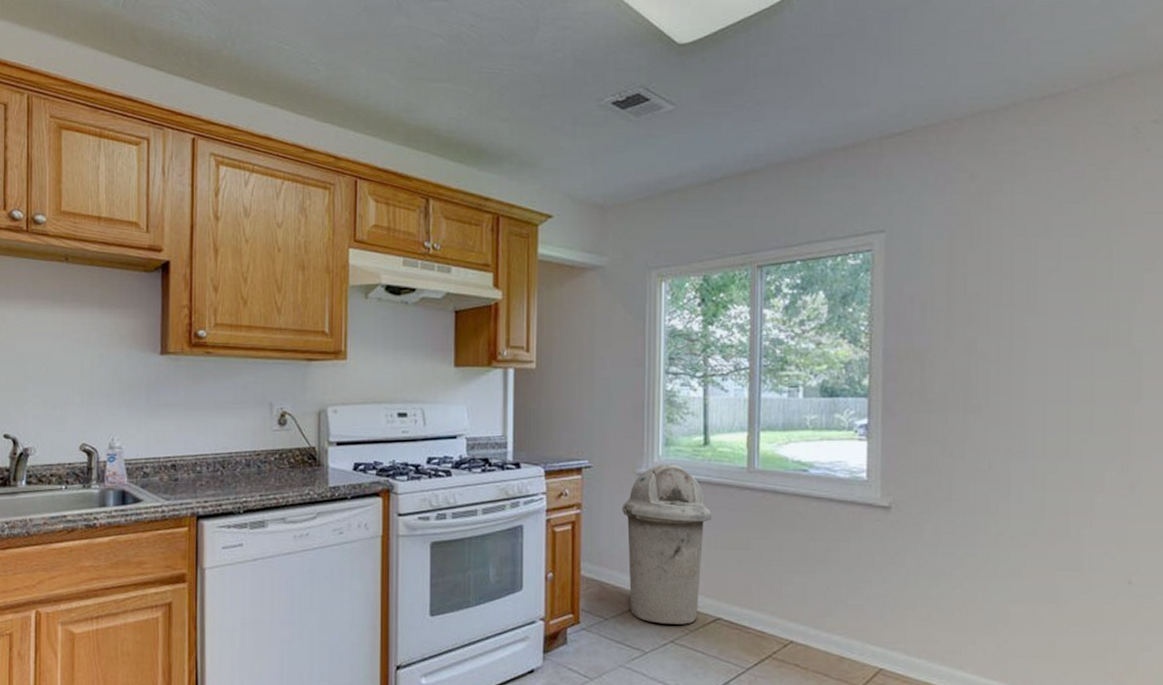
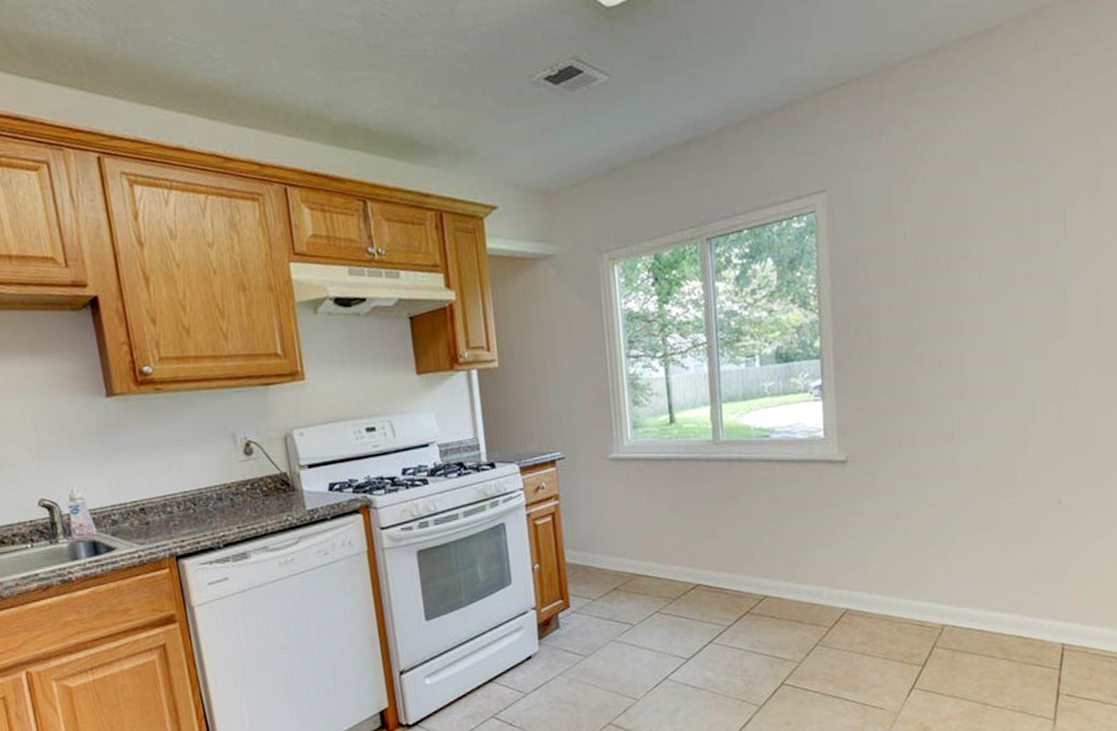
trash can: present [622,463,711,625] -> none [598,445,683,597]

